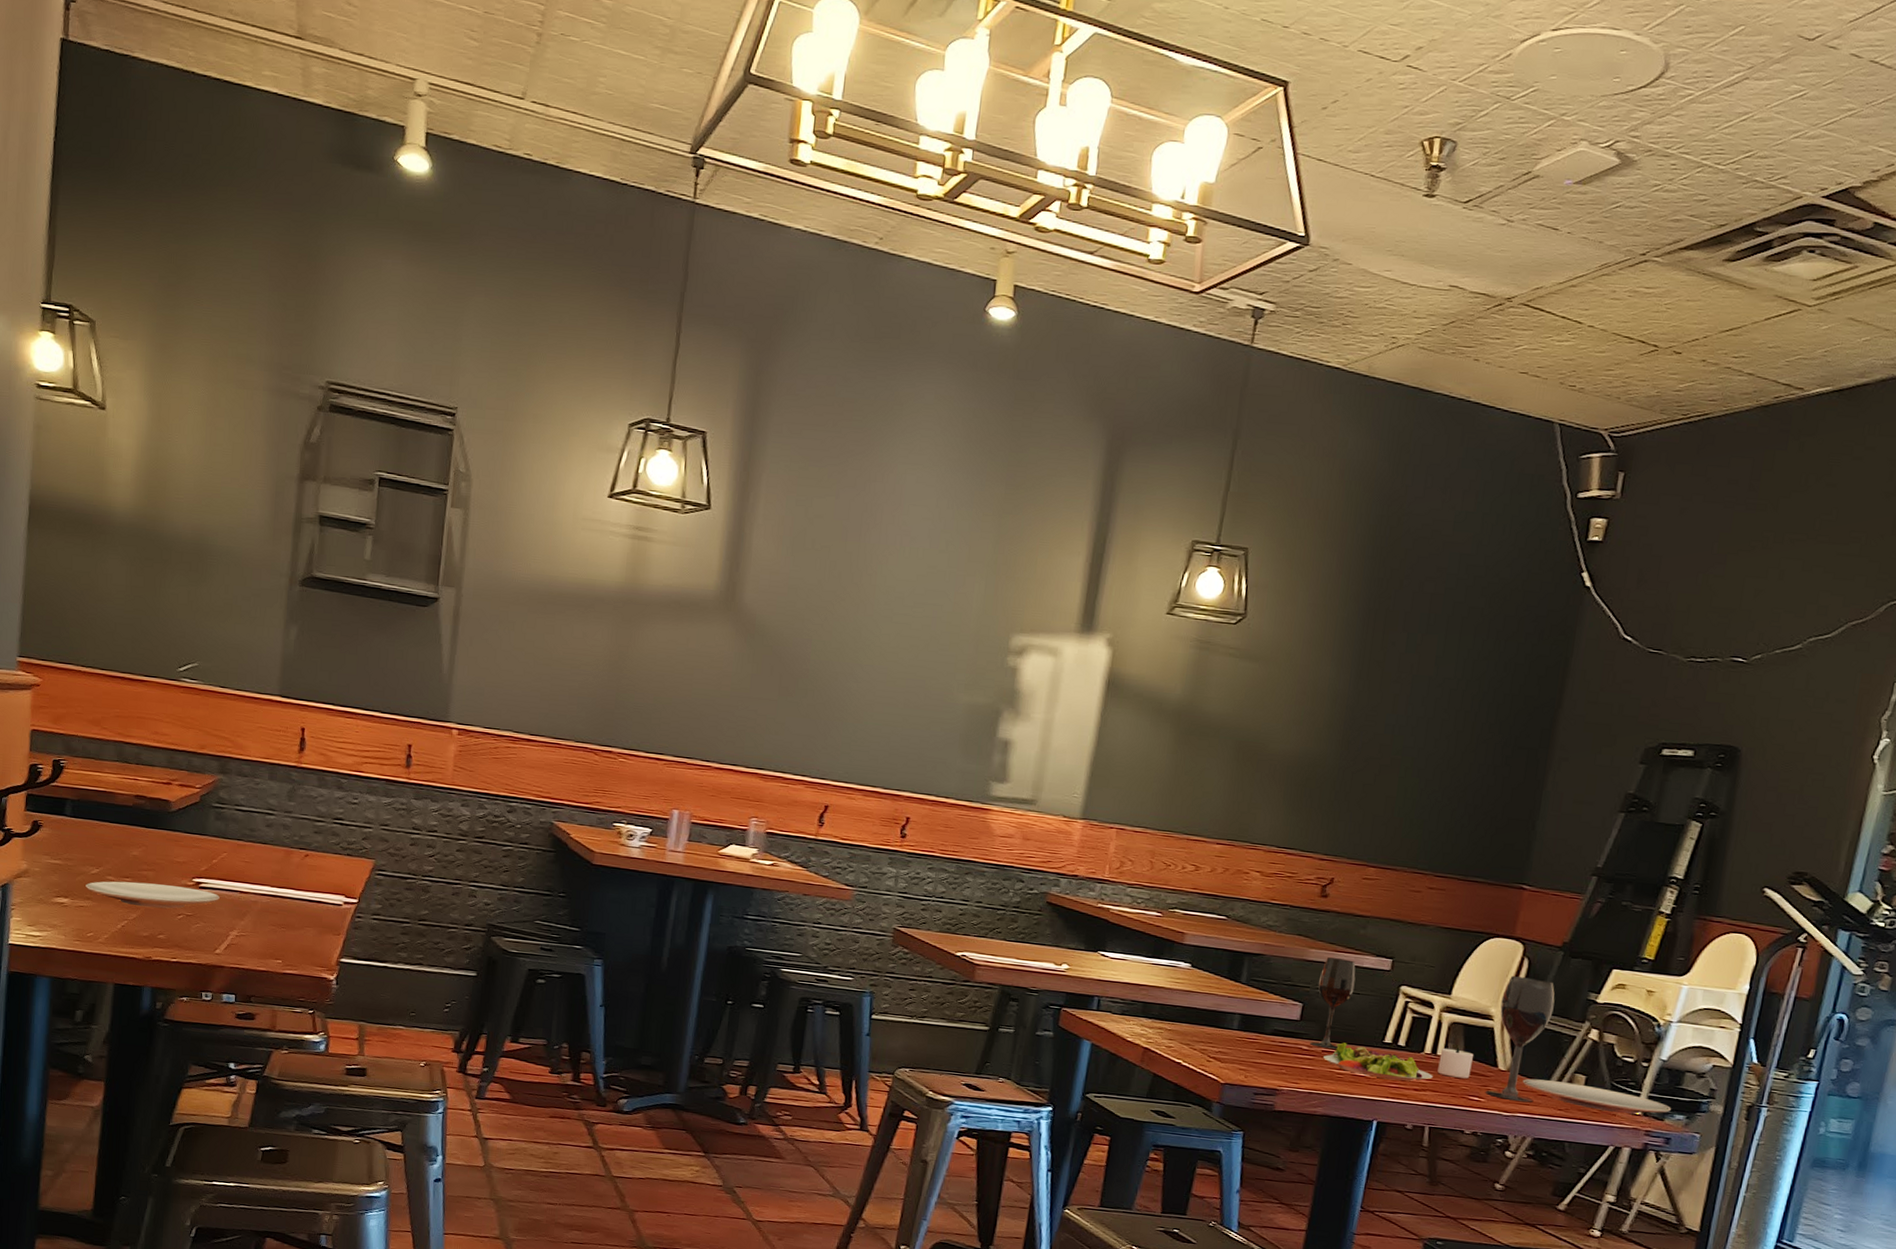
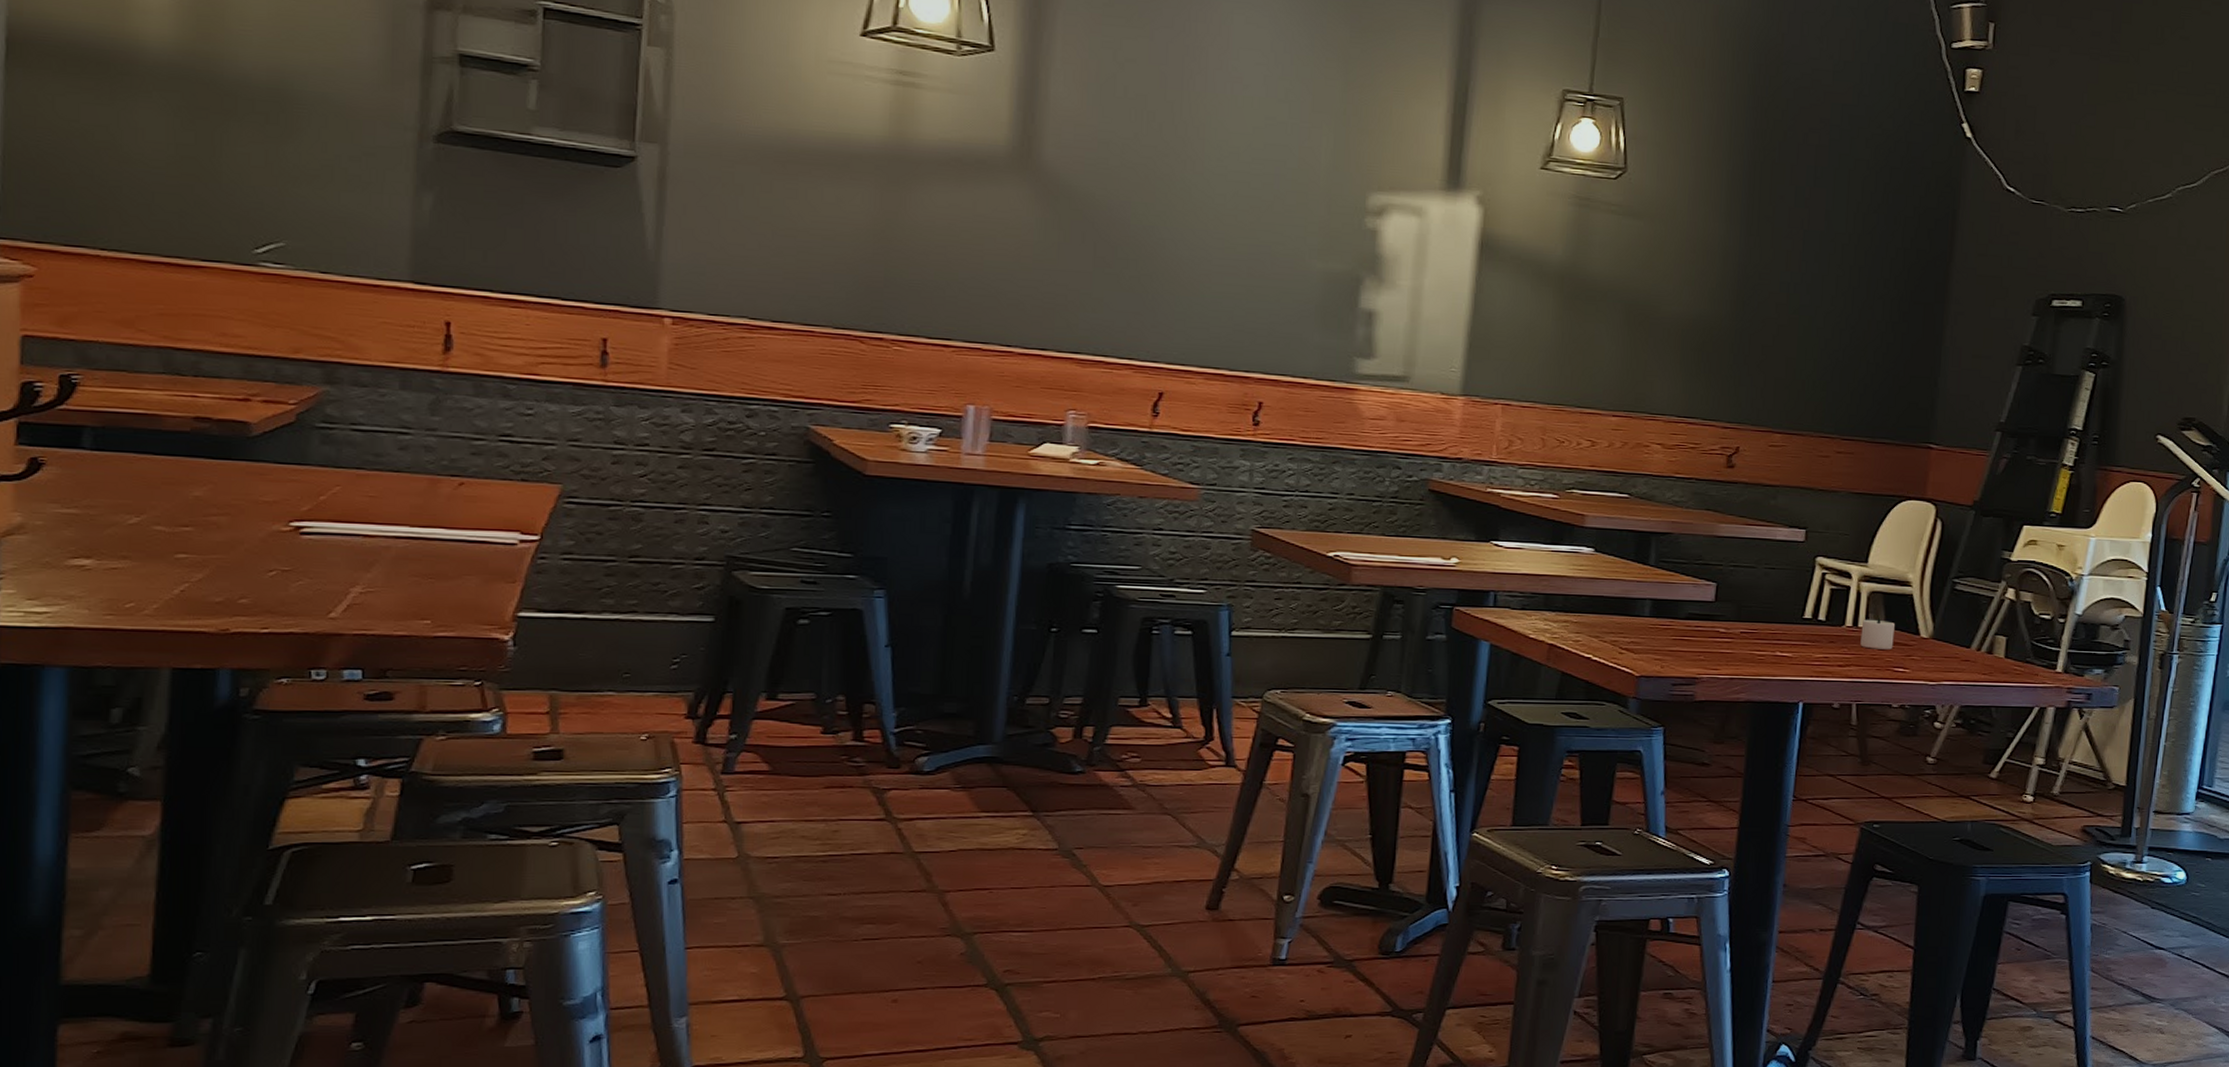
plate: present [85,881,220,909] -> none [119,531,332,564]
wine glass: present [1309,957,1356,1050] -> none [1726,532,1770,631]
salad plate: present [1323,1042,1433,1082] -> none [1742,622,1856,658]
wine glass: present [1486,976,1555,1102] -> none [1910,539,1970,670]
plate: present [1522,1078,1672,1115] -> none [1945,644,2091,673]

